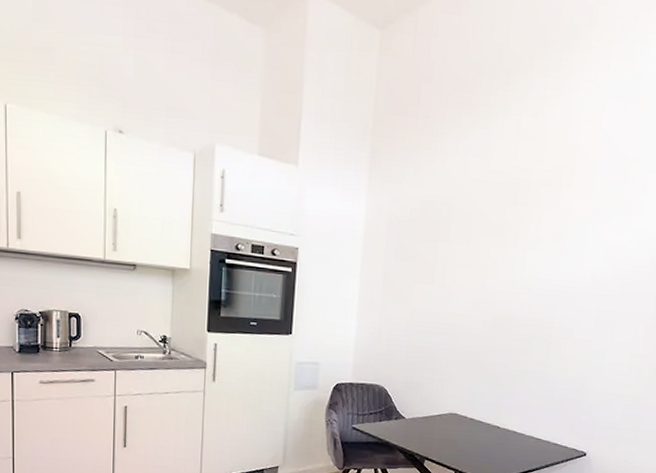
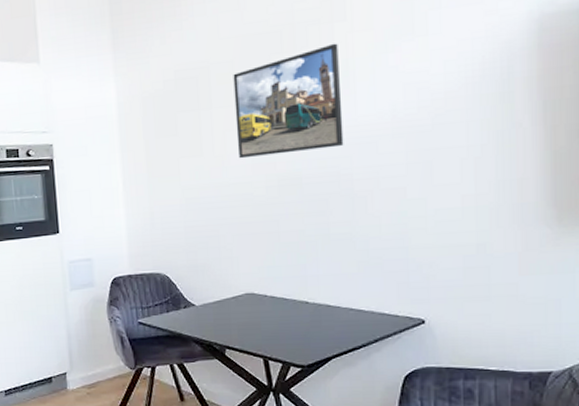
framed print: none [464,205,562,297] -> present [233,43,344,159]

